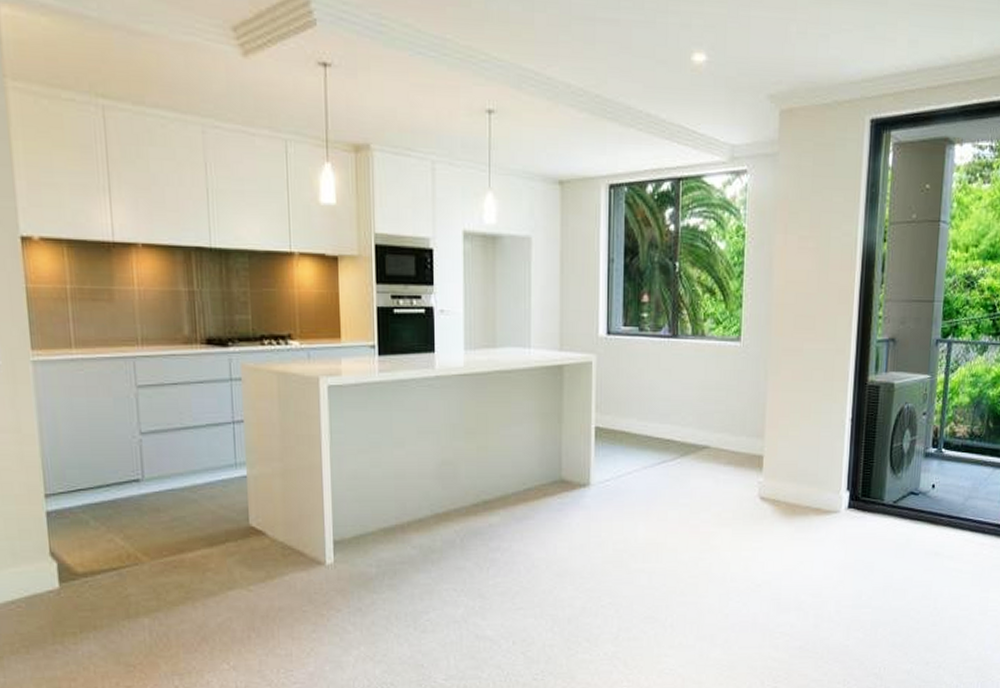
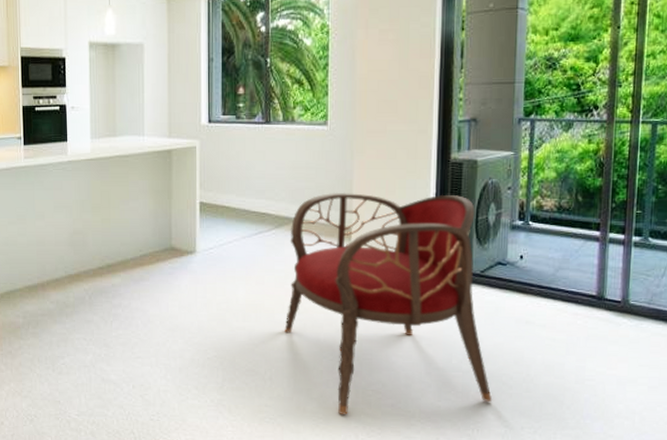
armchair: none [688,416,900,661] -> present [284,192,493,415]

